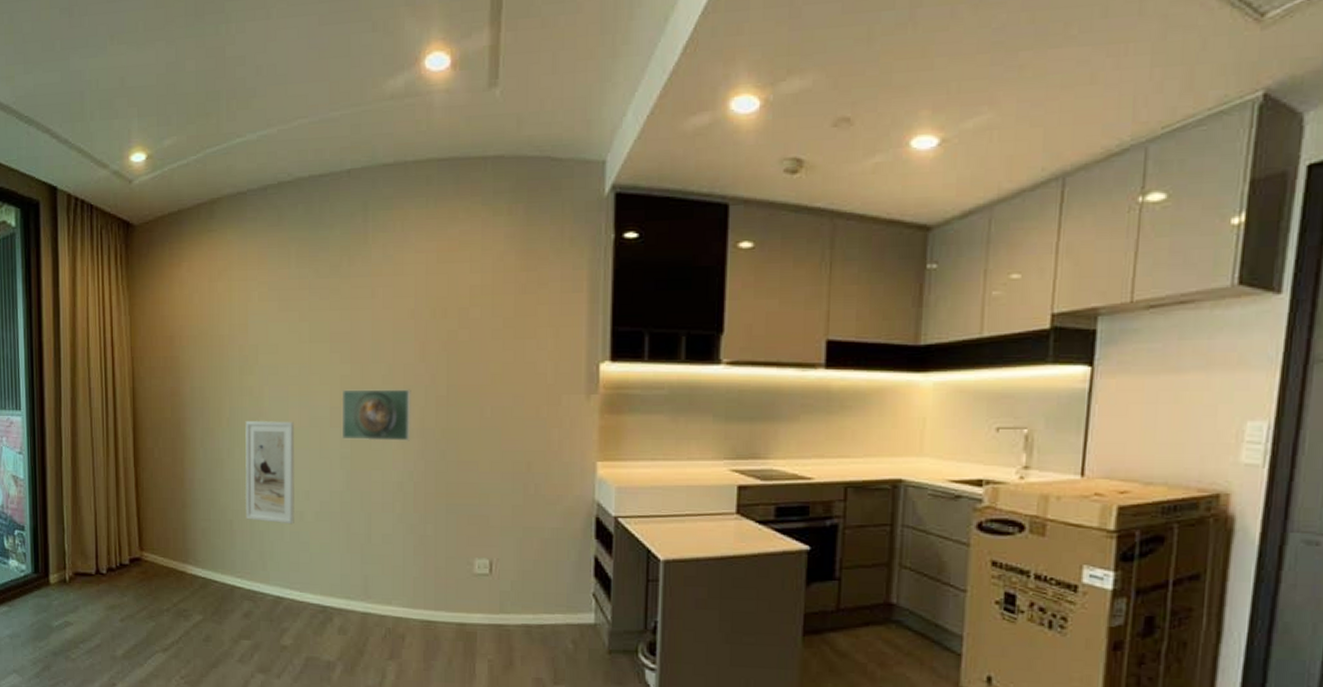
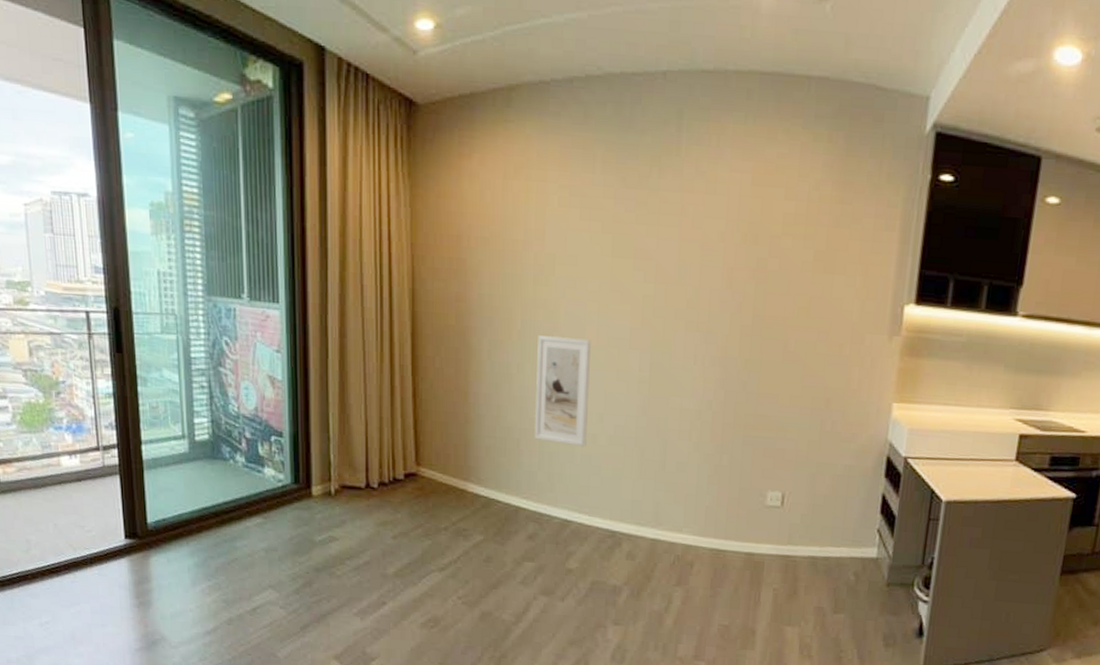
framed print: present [341,389,411,441] -> none [642,310,716,370]

